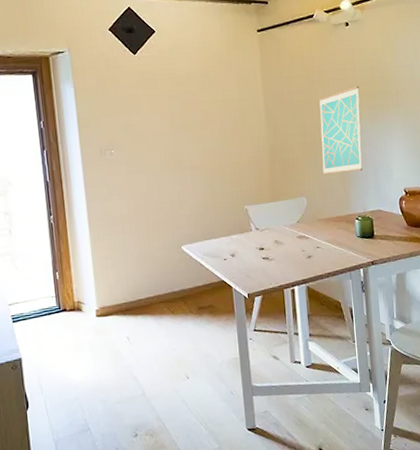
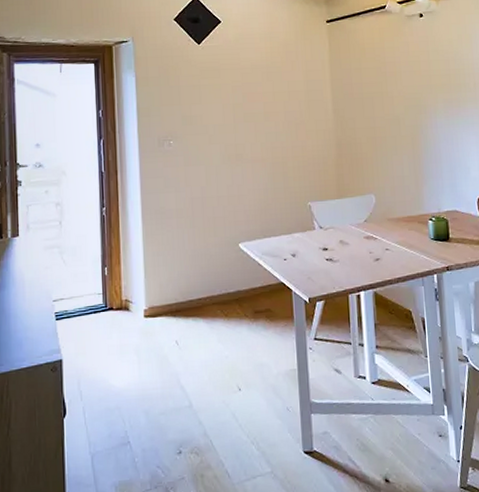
wall art: present [319,86,363,176] -> none [390,78,437,172]

